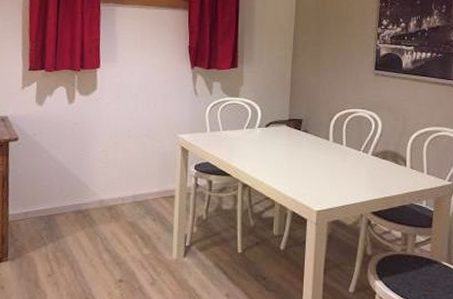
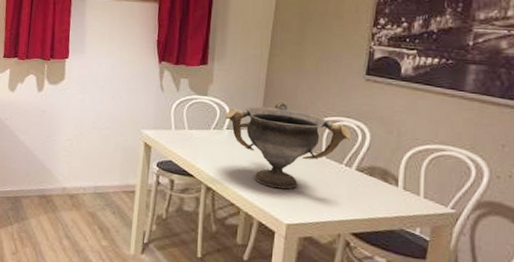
decorative bowl: none [256,98,366,179] -> present [224,101,351,189]

